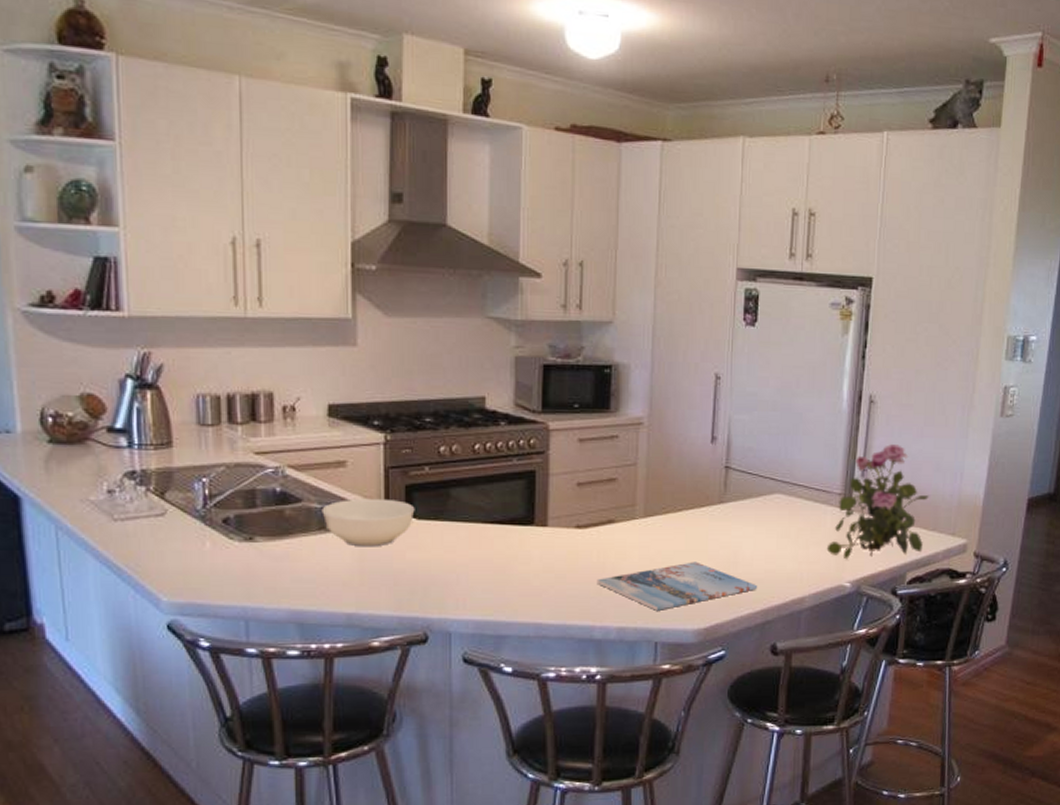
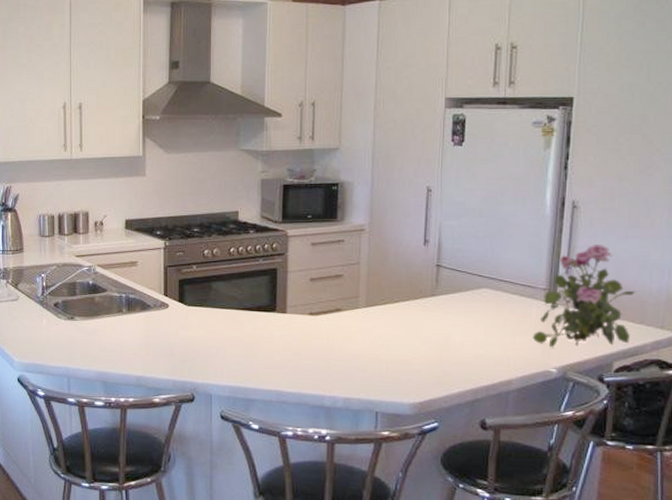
bowl: present [321,498,415,547] -> none [120,289,186,326]
magazine: present [596,561,757,611] -> none [326,345,467,385]

